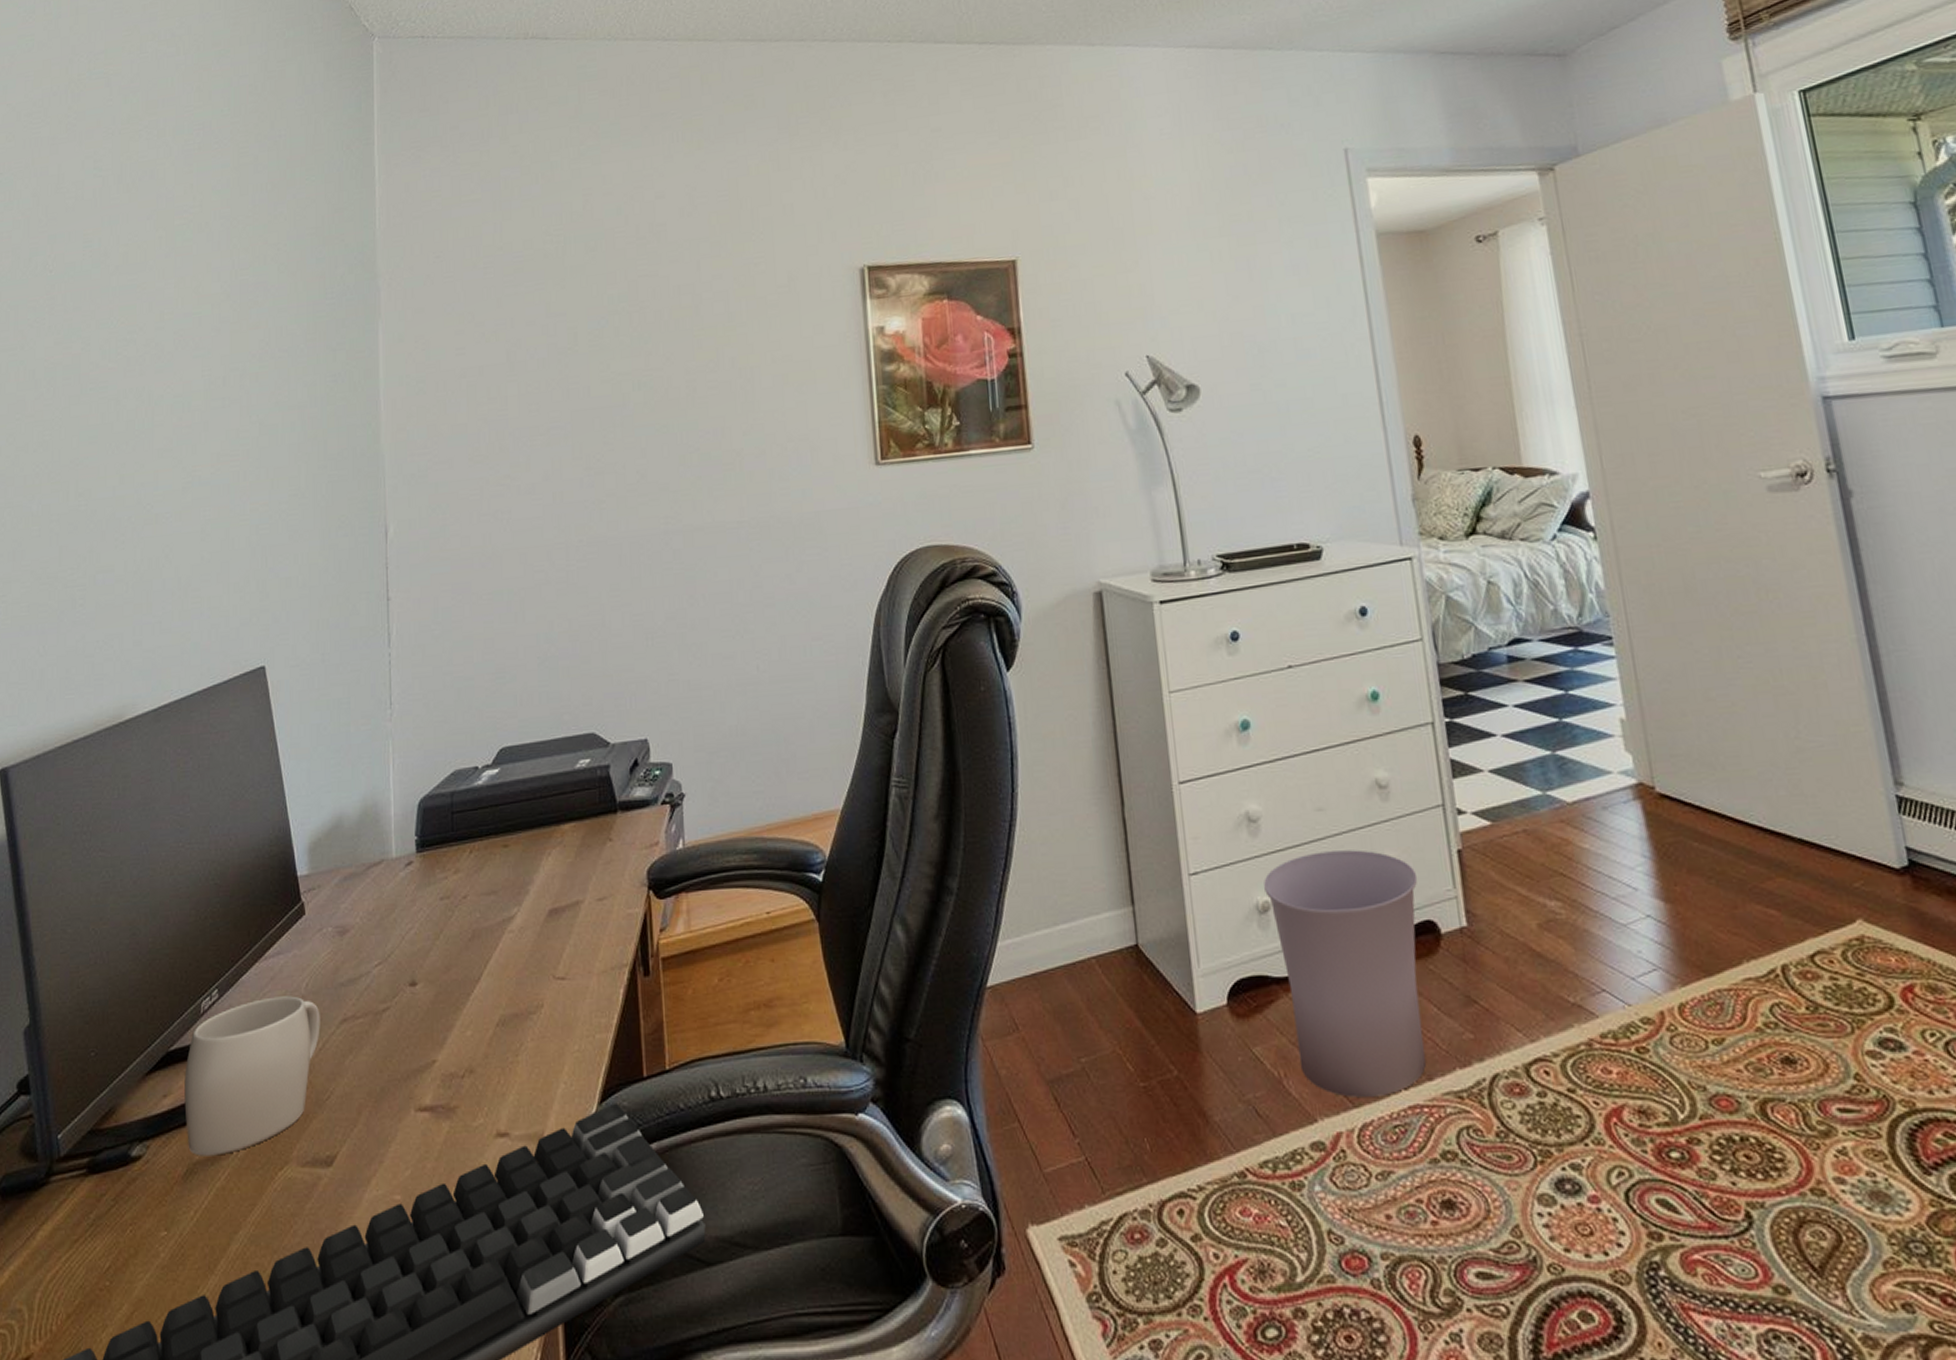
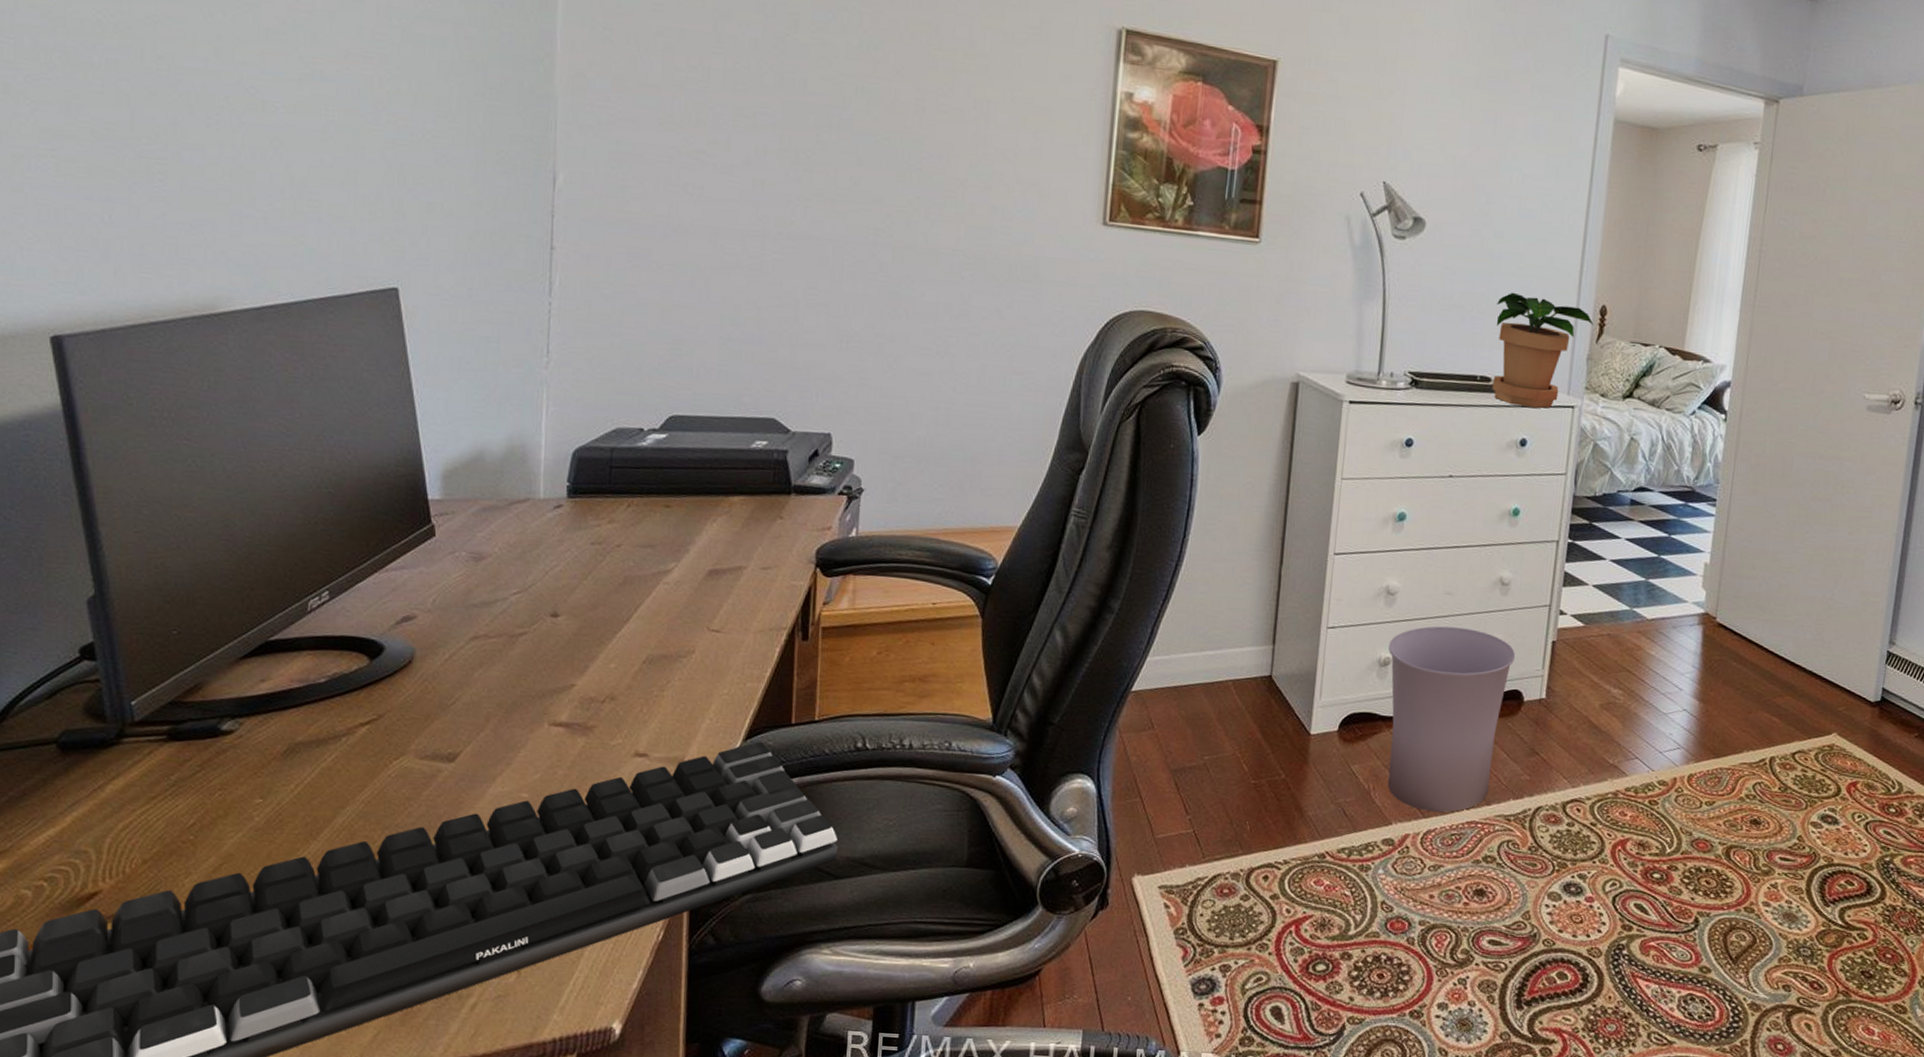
mug: present [184,996,320,1156] -> none [286,606,448,740]
potted plant: none [1295,442,1410,570] -> present [1492,292,1594,409]

